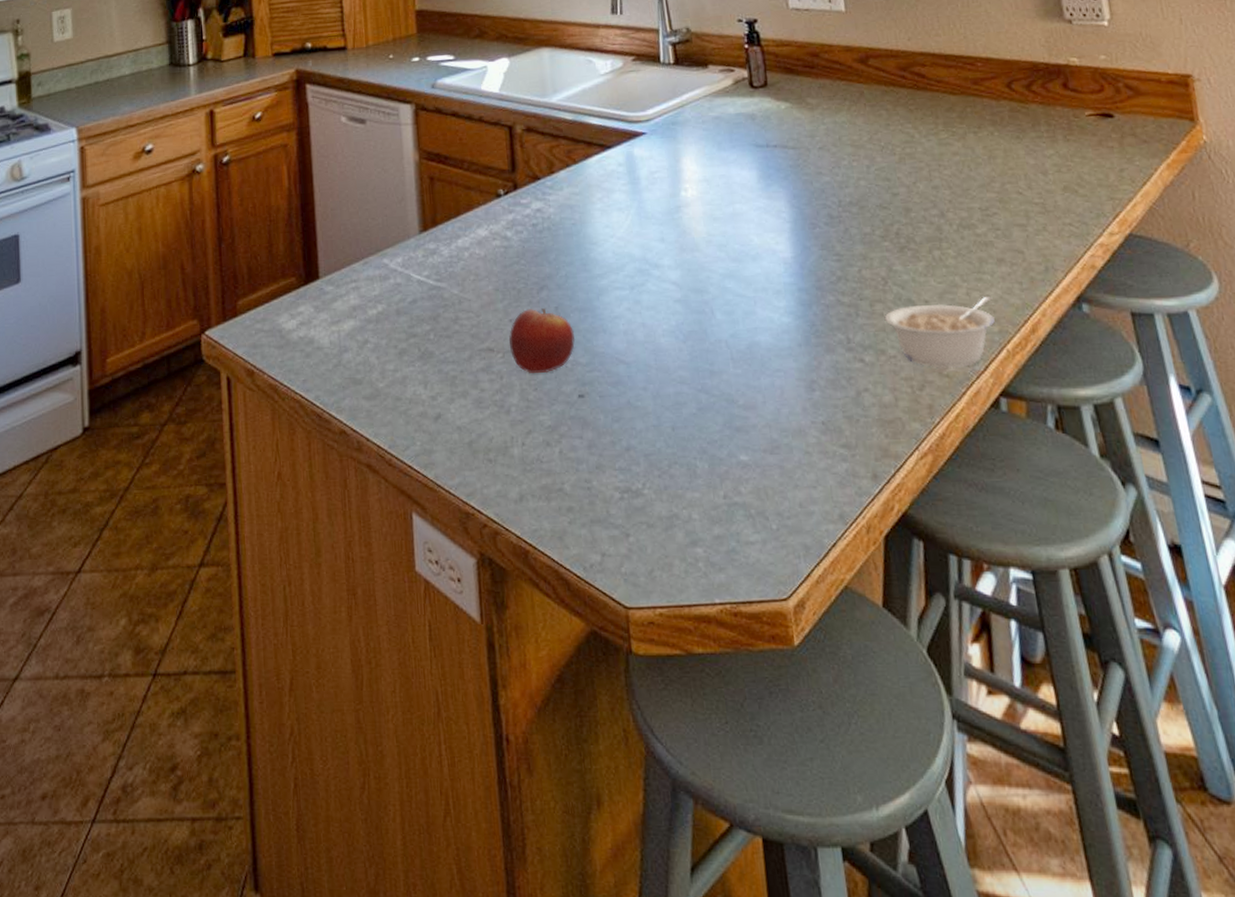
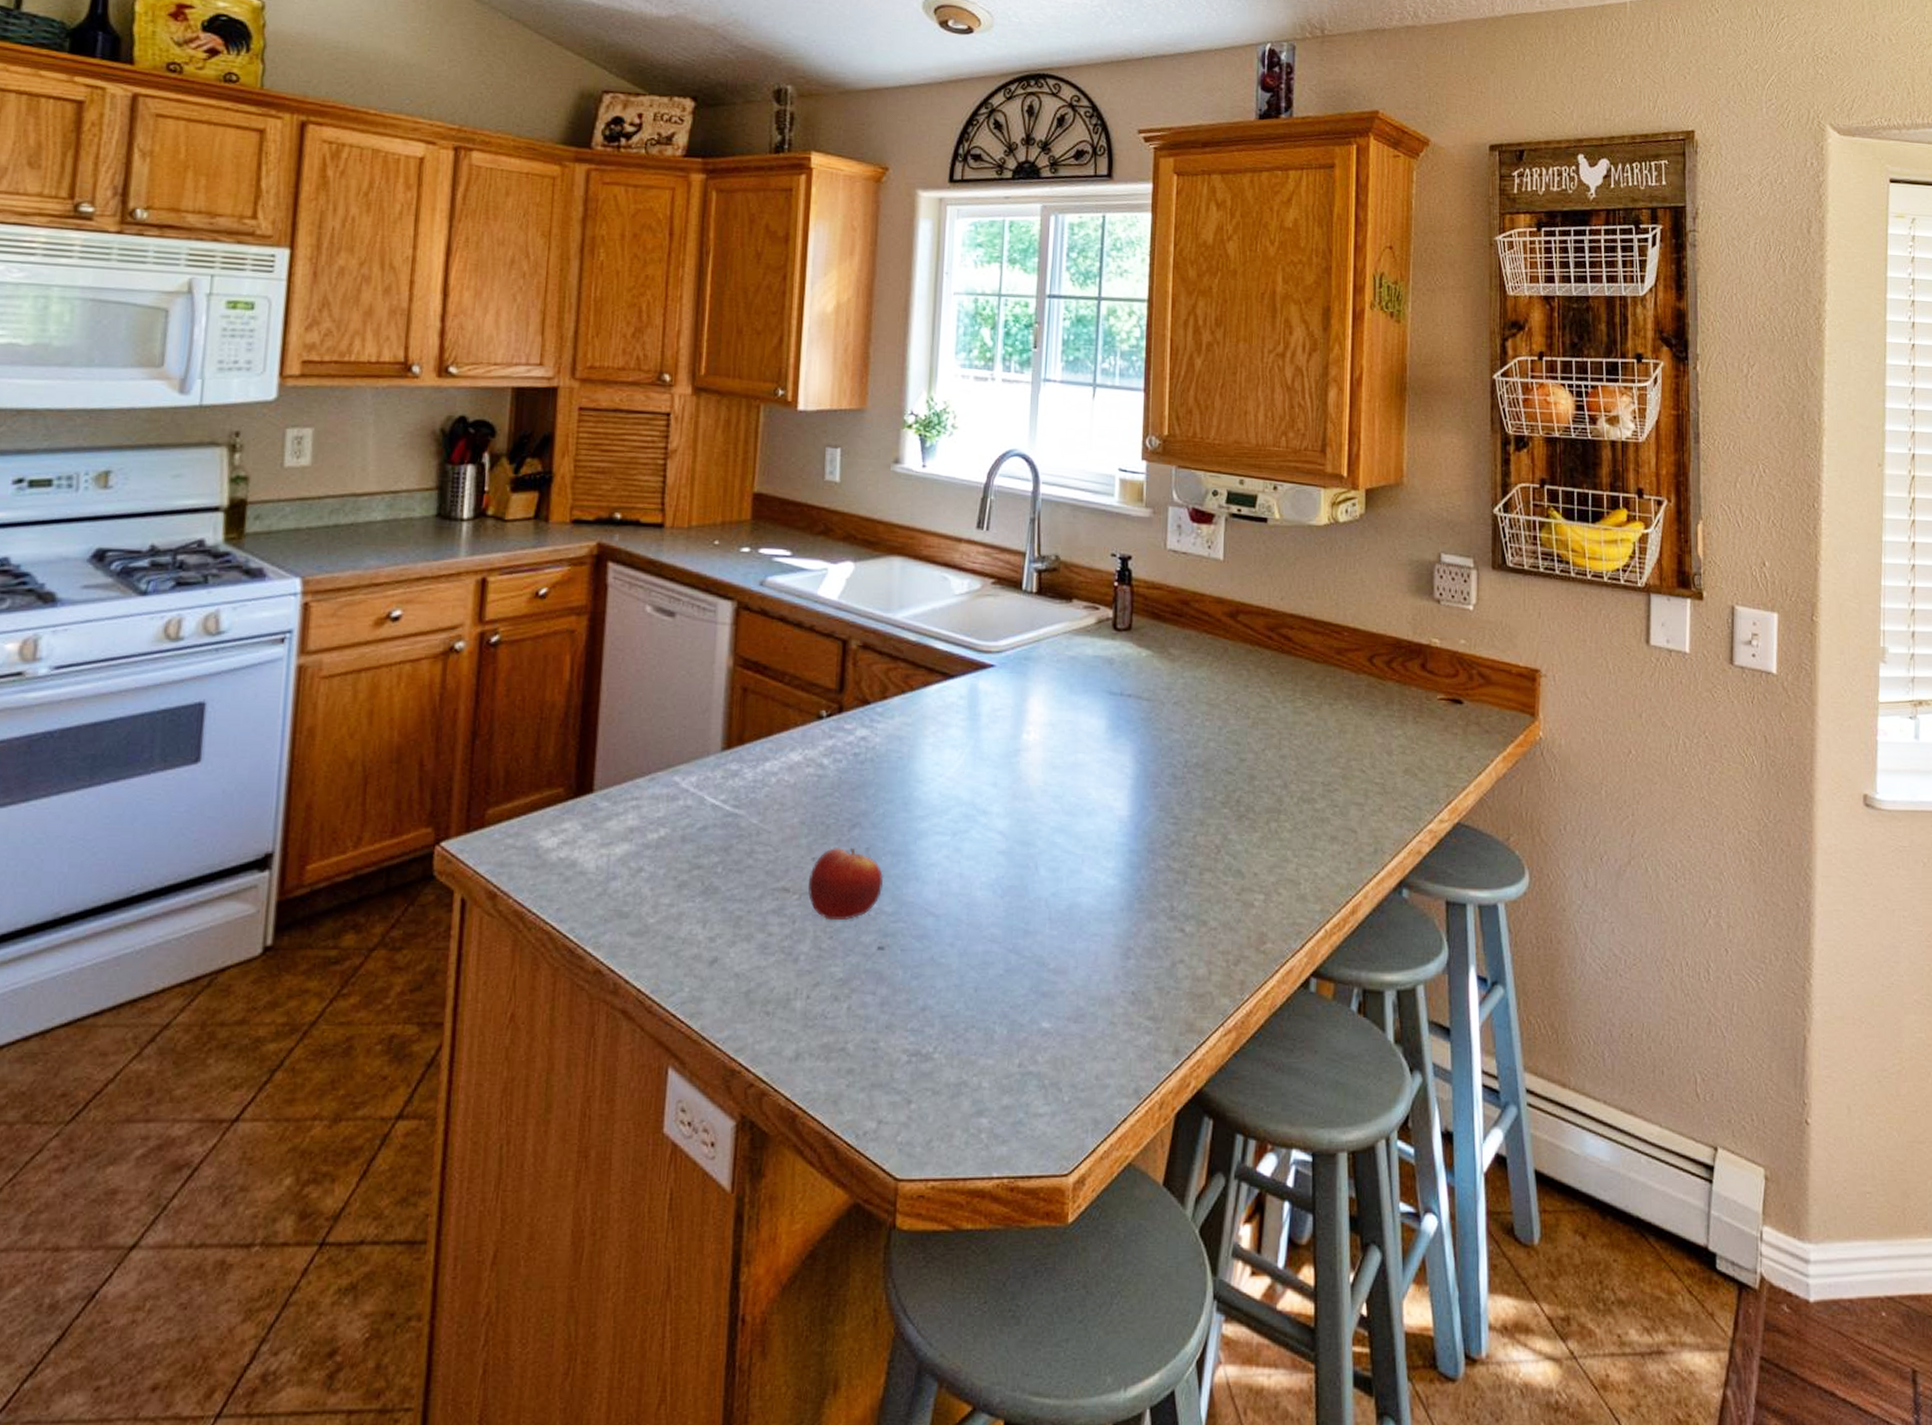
legume: present [884,297,995,368] -> none [1211,874,1320,944]

